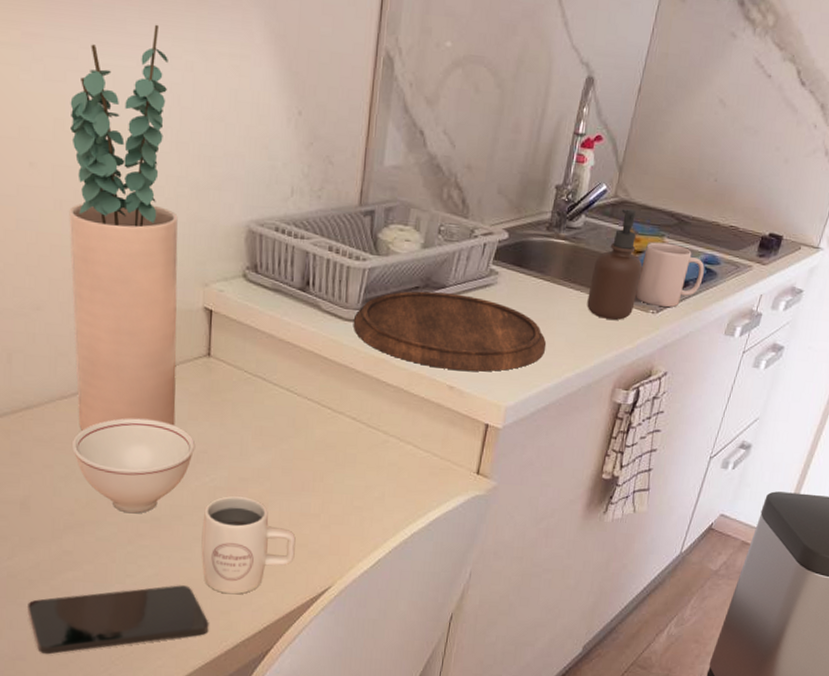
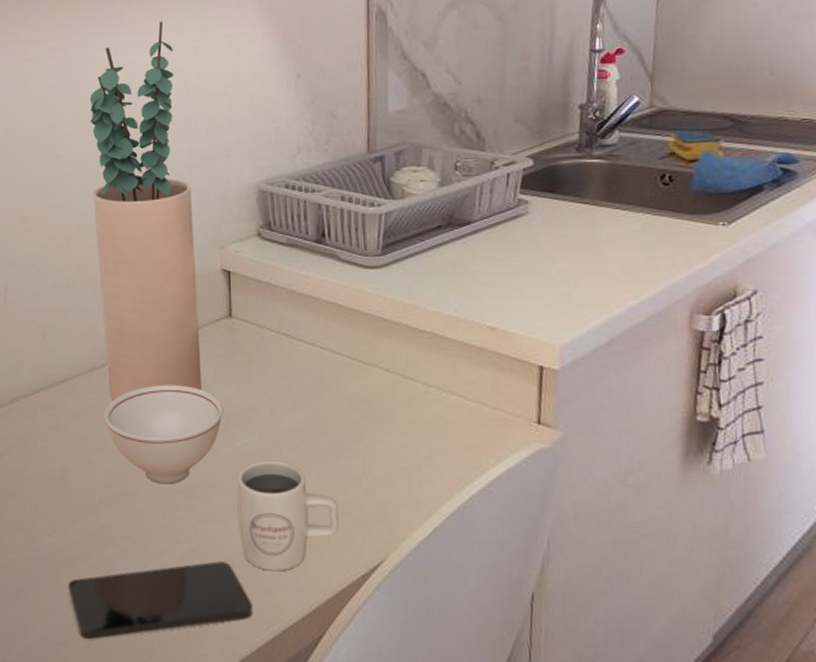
cutting board: present [353,291,547,372] -> none [375,229,598,309]
soap dispenser: present [587,209,643,320] -> none [638,117,701,237]
mug: present [634,242,705,308] -> none [696,147,781,218]

